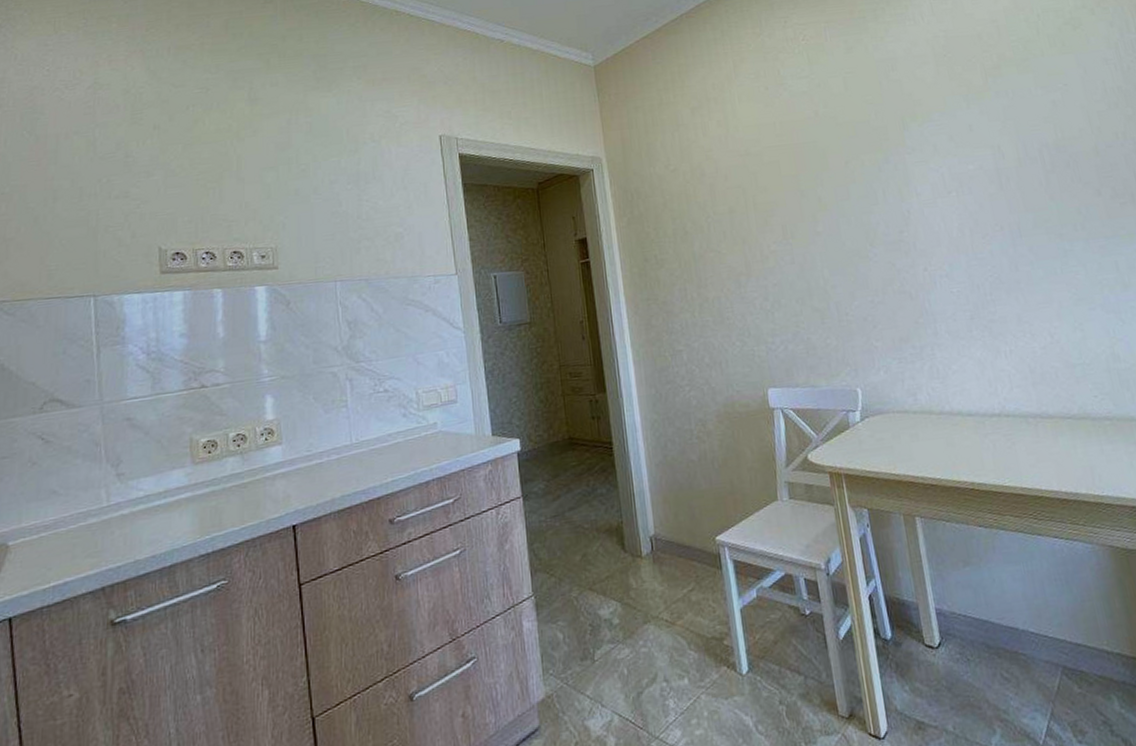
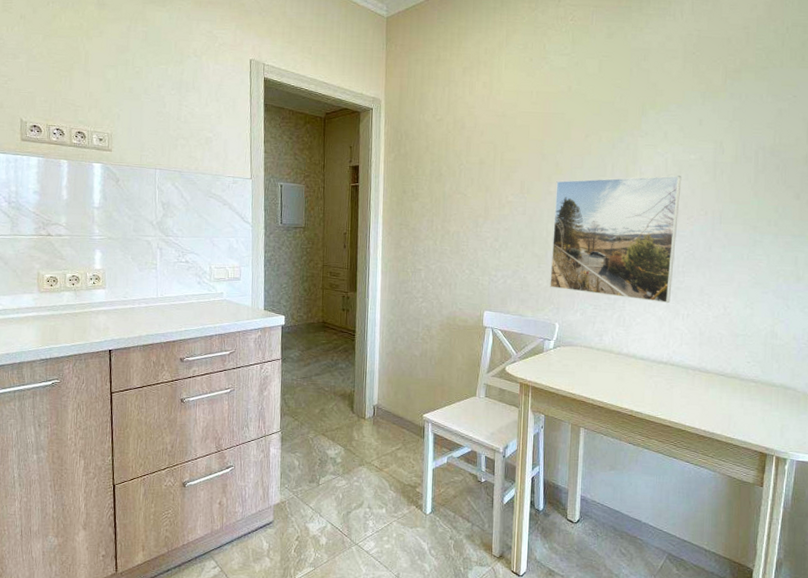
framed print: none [823,189,987,347] -> present [550,175,682,304]

